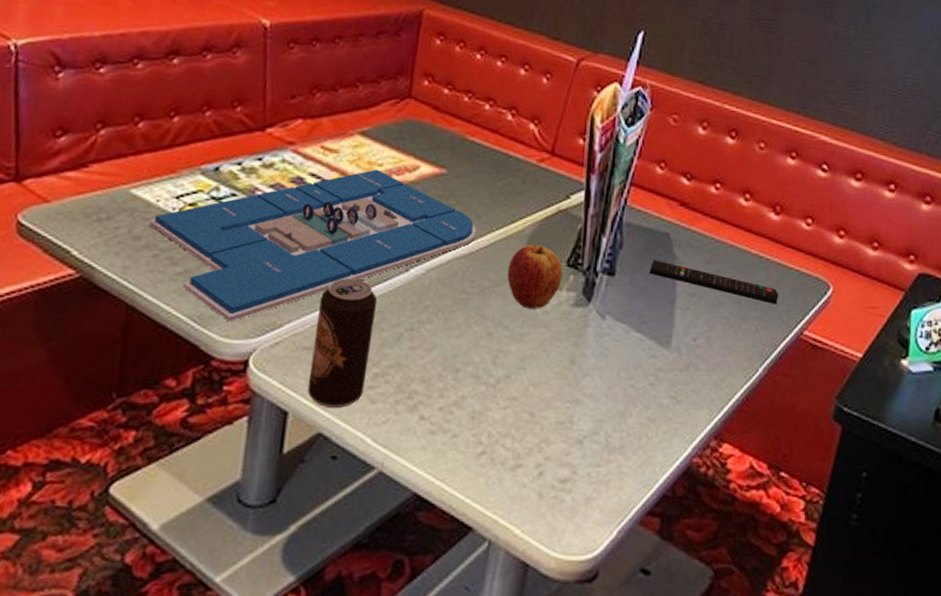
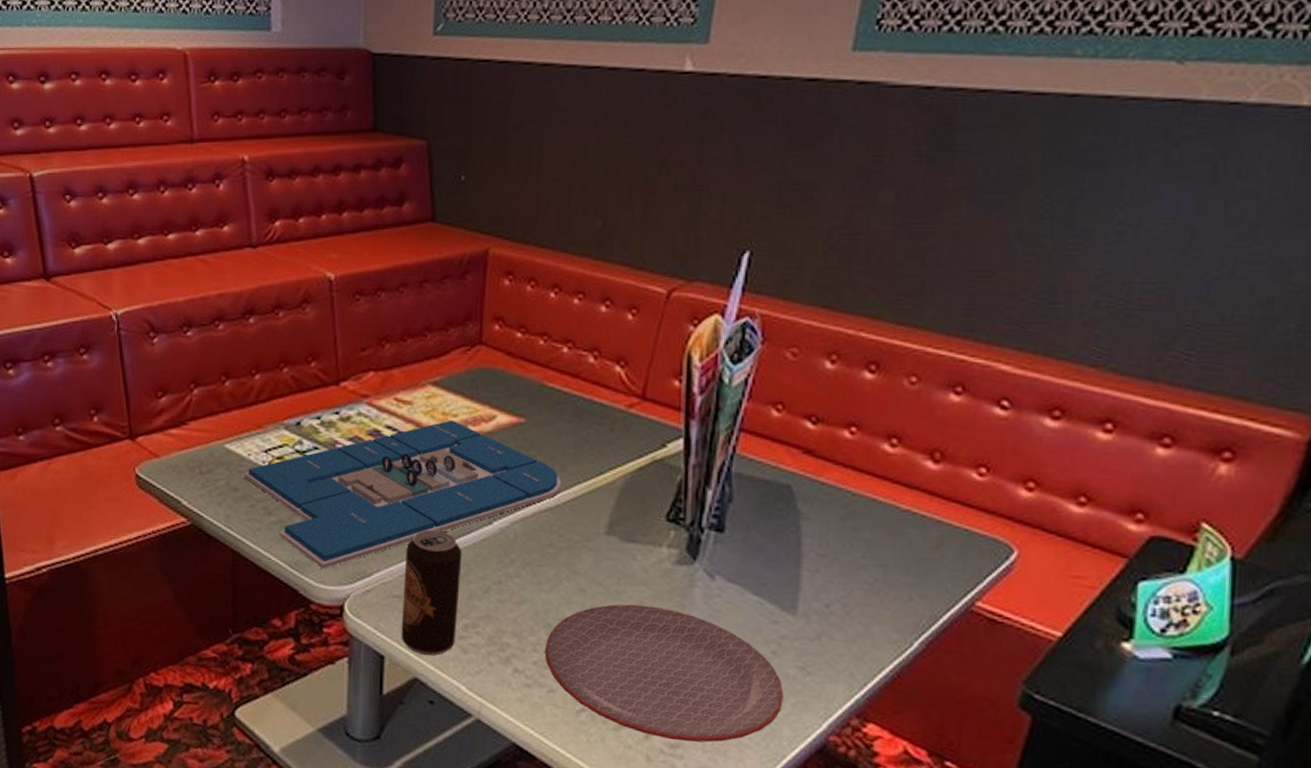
plate: none [450,345,658,475] -> present [544,604,784,743]
apple: present [507,245,563,309] -> none [598,497,662,566]
remote control: present [649,259,779,305] -> none [766,514,940,570]

